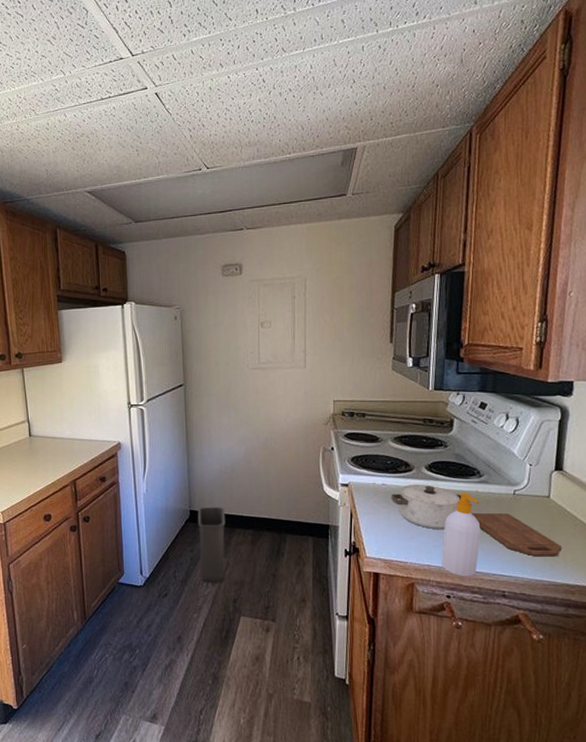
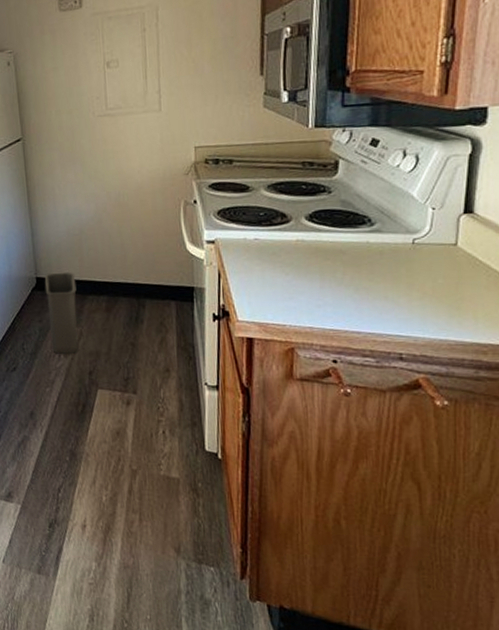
cooking pot: present [391,485,462,530] -> none [265,237,350,288]
soap bottle: present [441,492,481,577] -> none [325,243,373,339]
cutting board: present [471,512,562,557] -> none [361,266,471,314]

